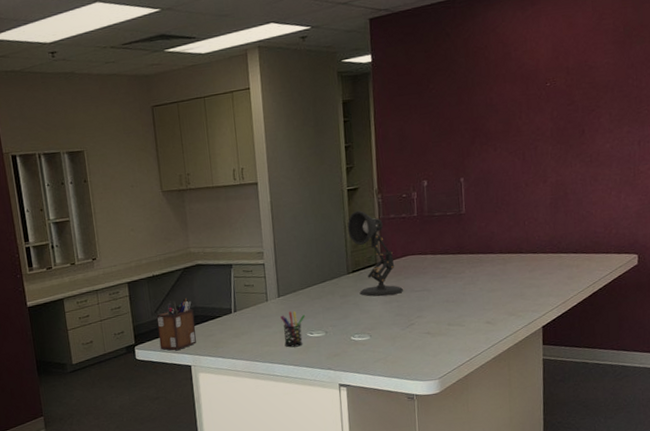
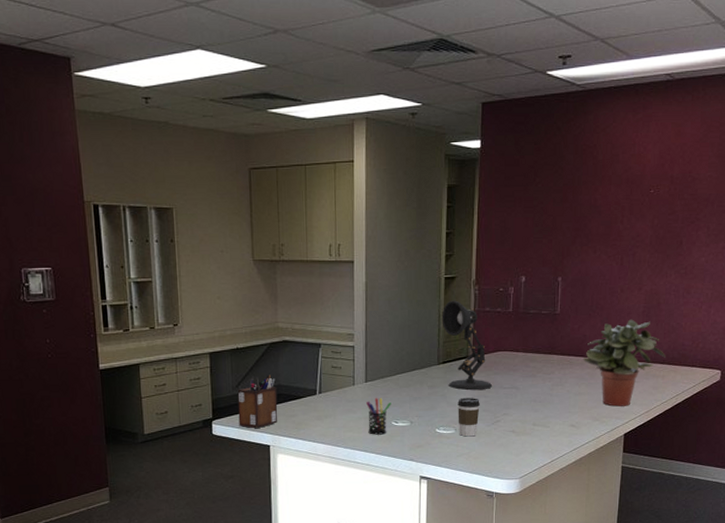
coffee cup: none [370,303,393,342] -> present [458,398,480,437]
potted plant: none [492,212,578,300] -> present [582,319,666,407]

